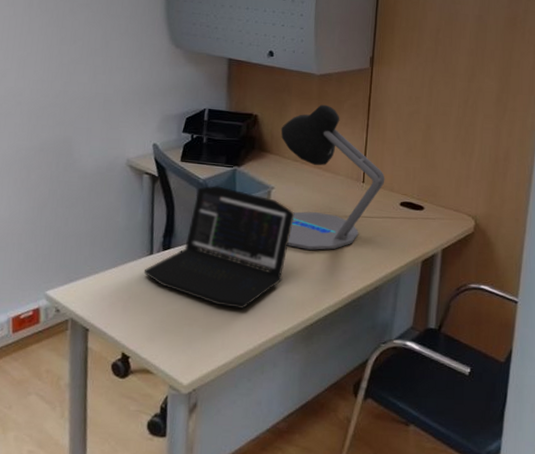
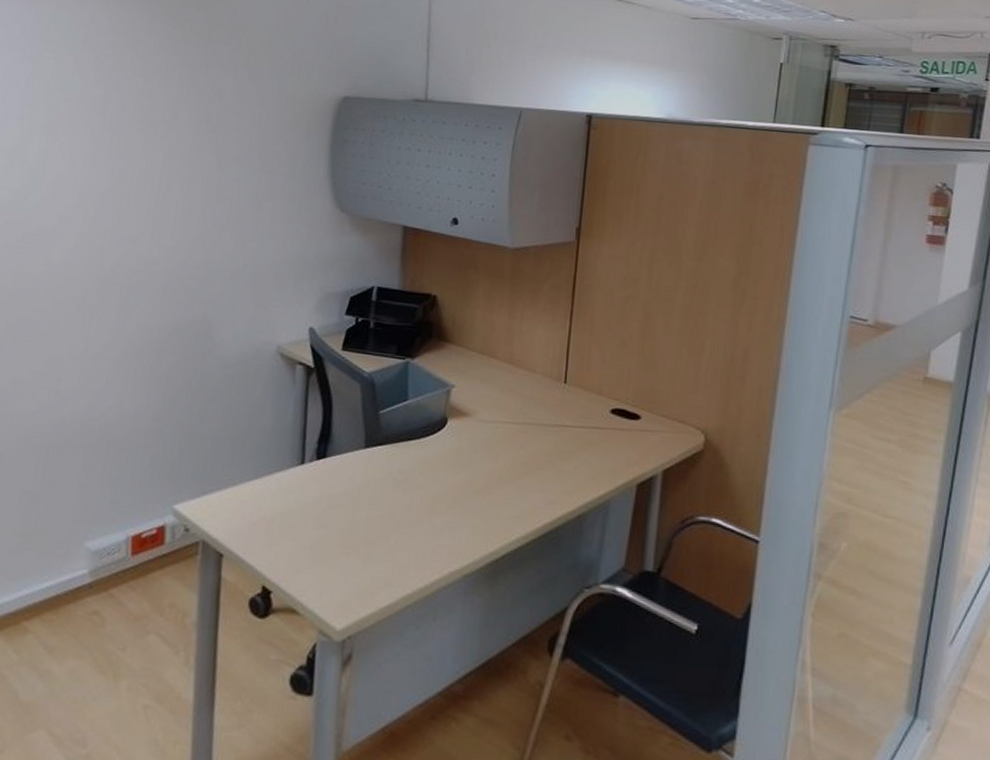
laptop: present [143,186,295,310] -> none [292,381,480,538]
desk lamp: present [281,104,385,250] -> none [464,284,593,466]

